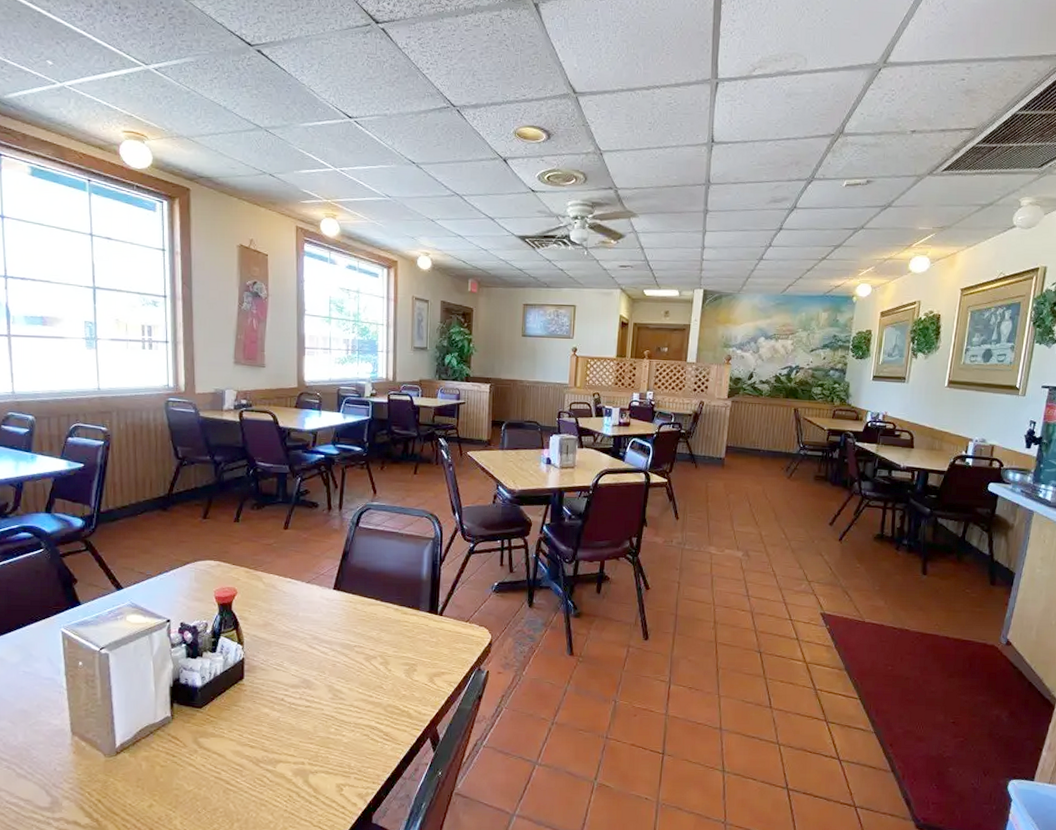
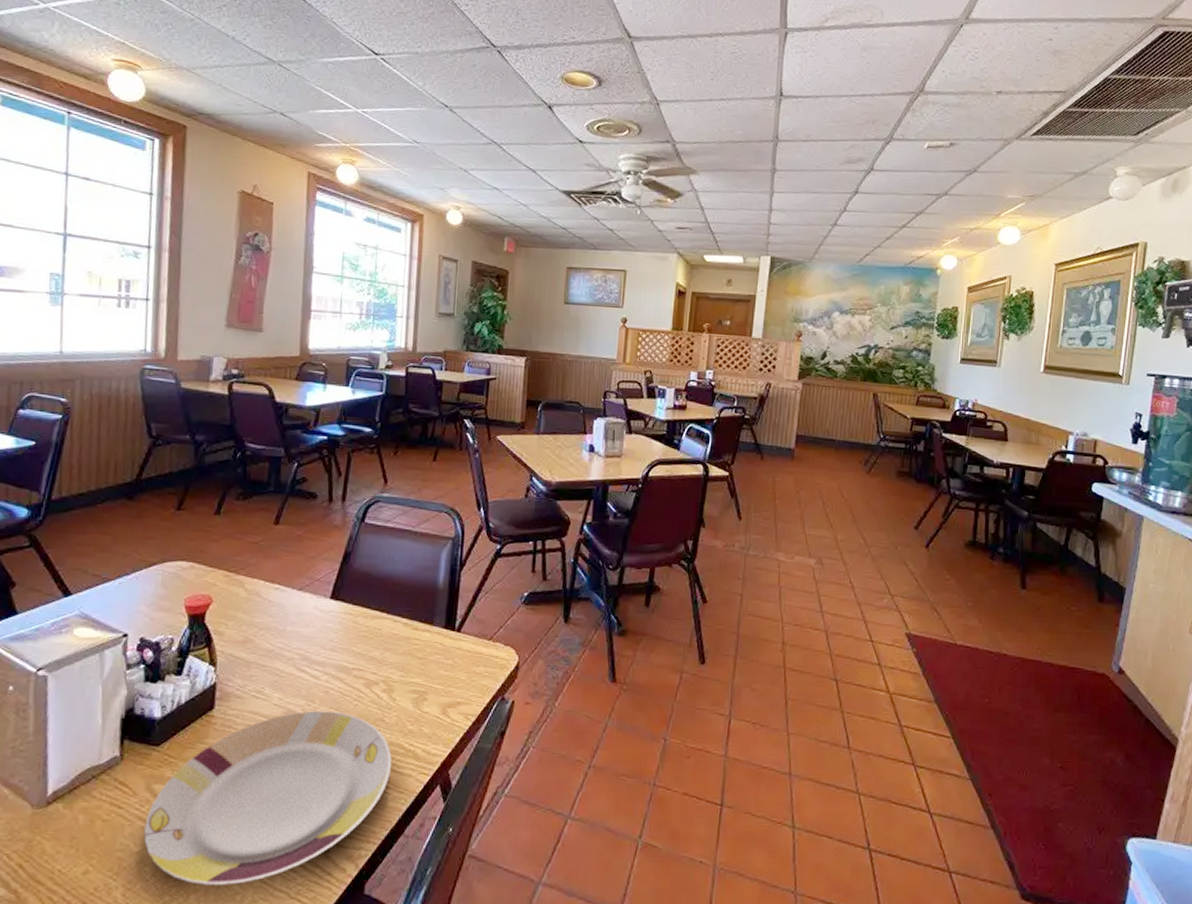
plate: none [194,679,390,816] -> present [144,710,392,885]

